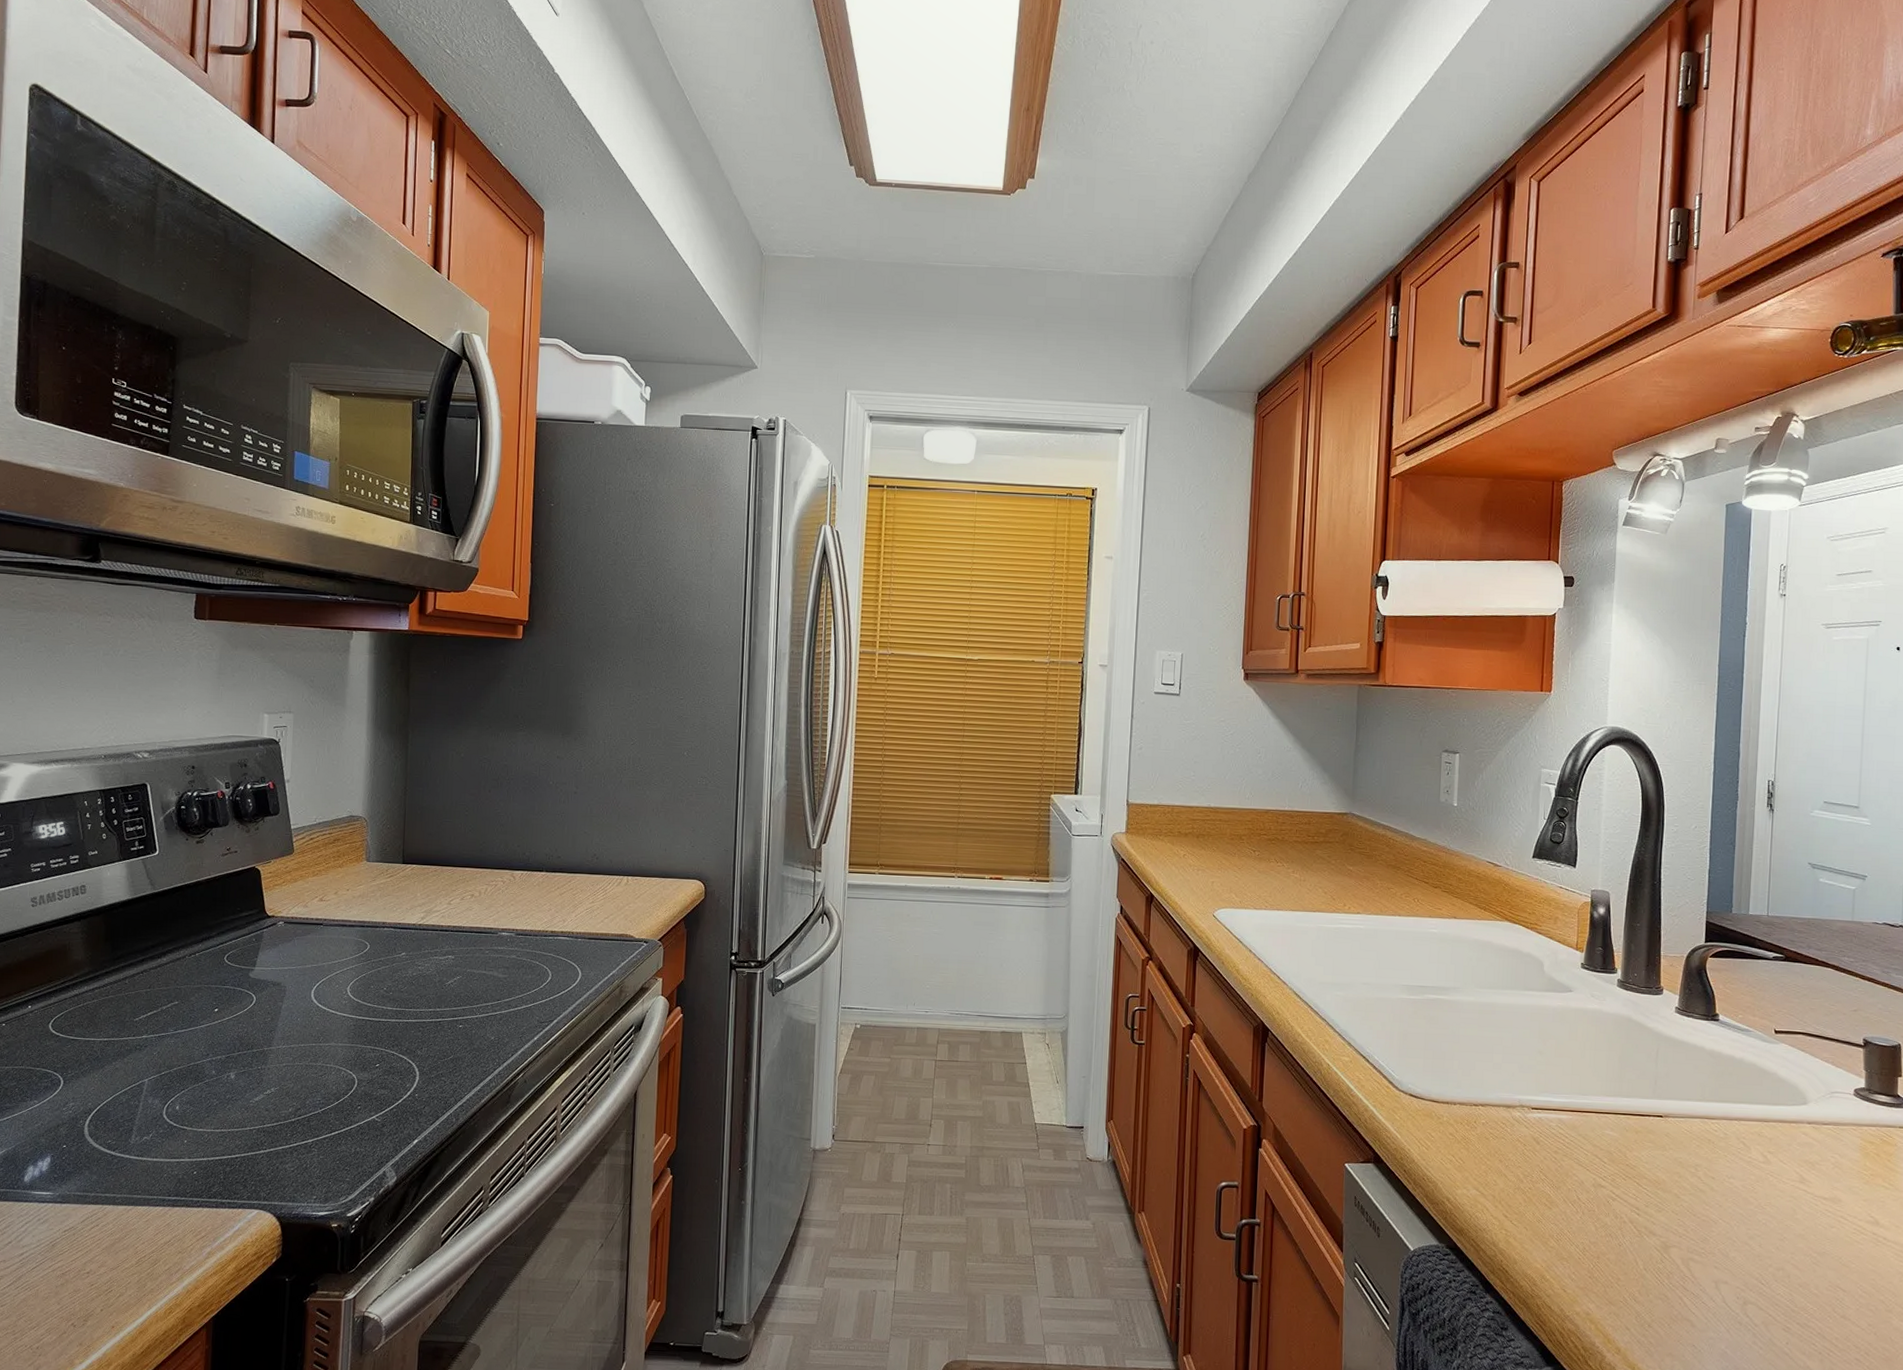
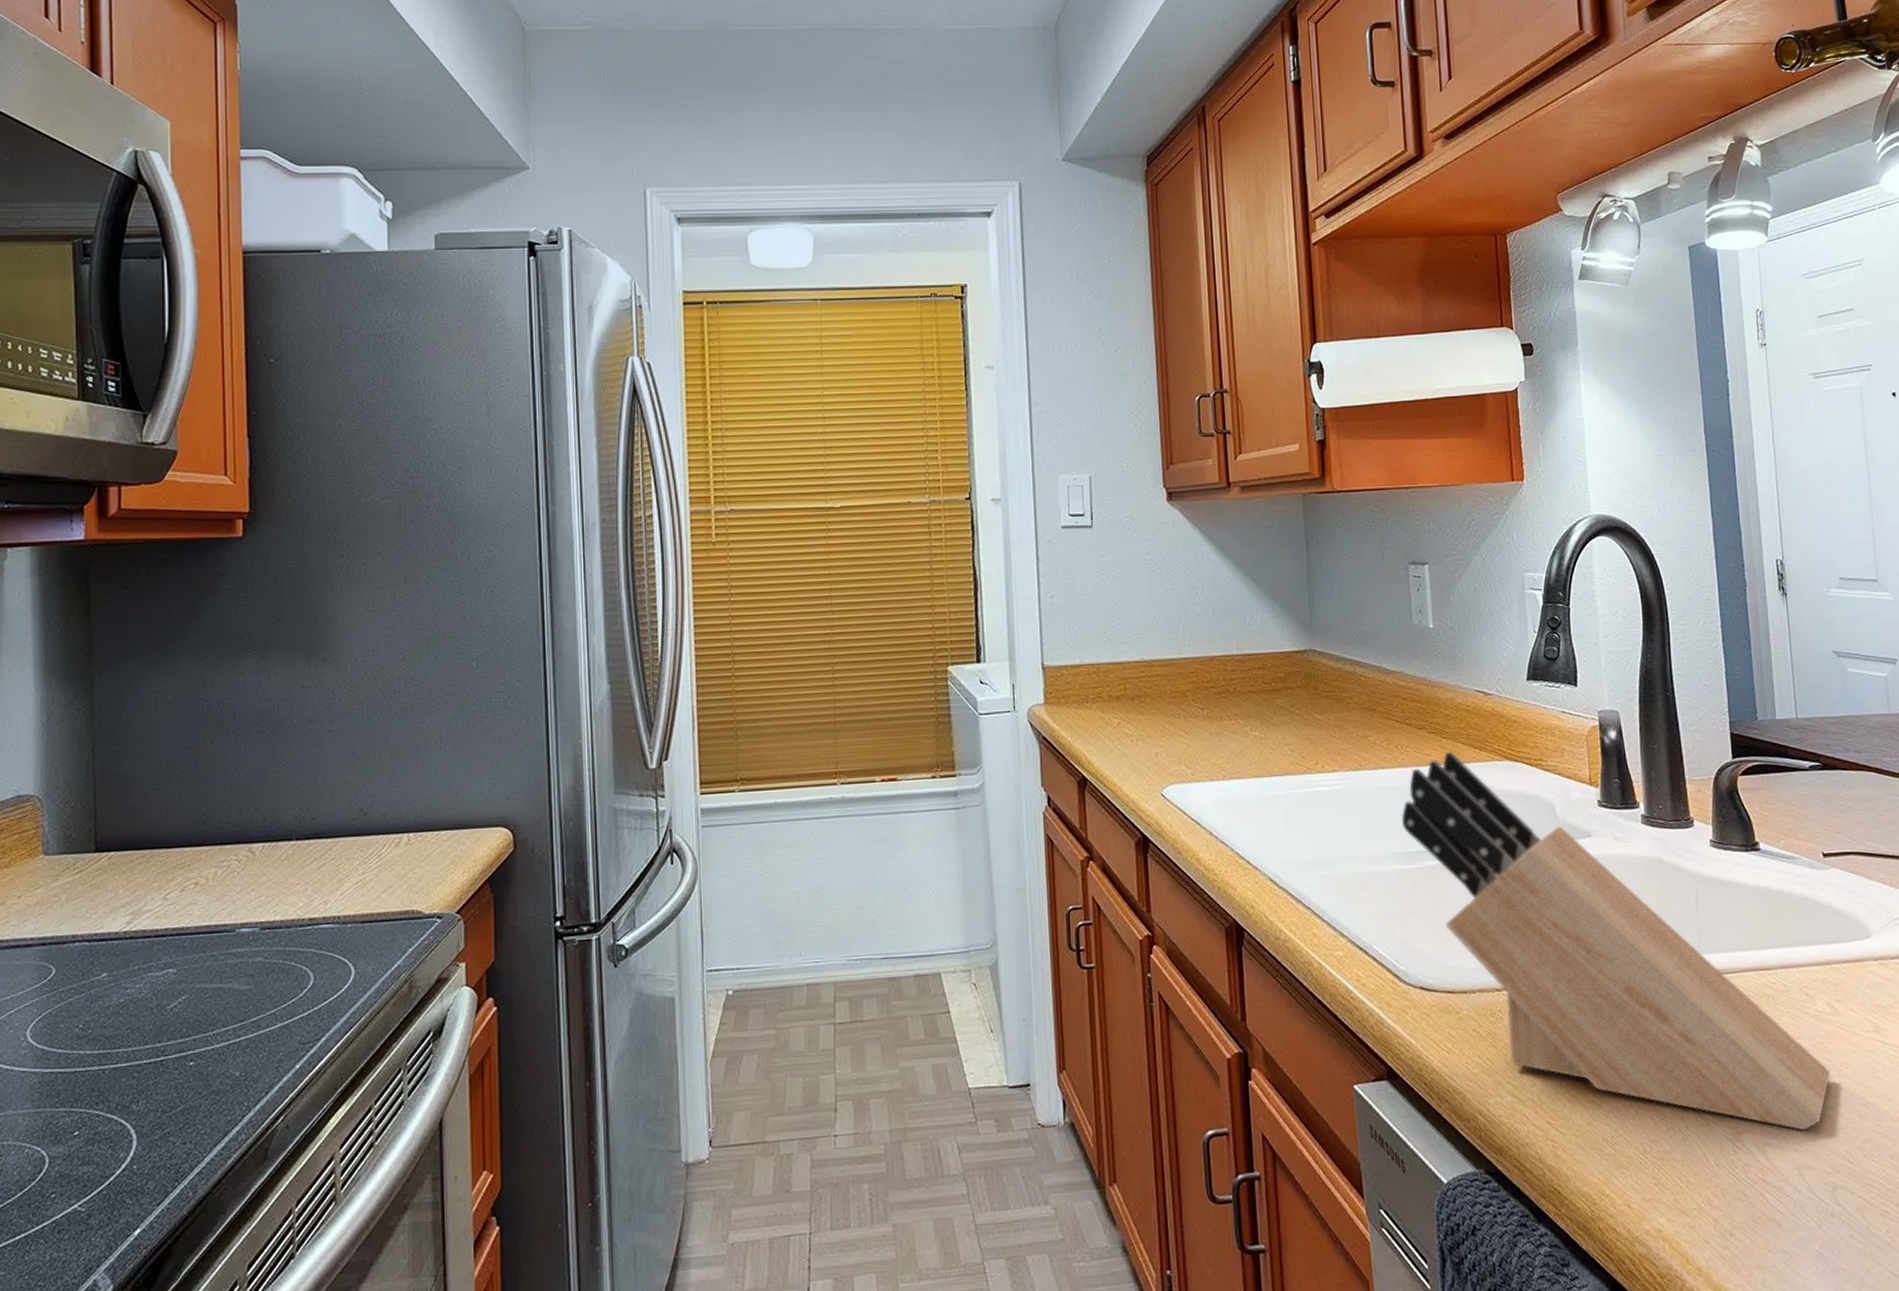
knife block: none [1410,908,1756,1253] -> present [1401,751,1831,1131]

